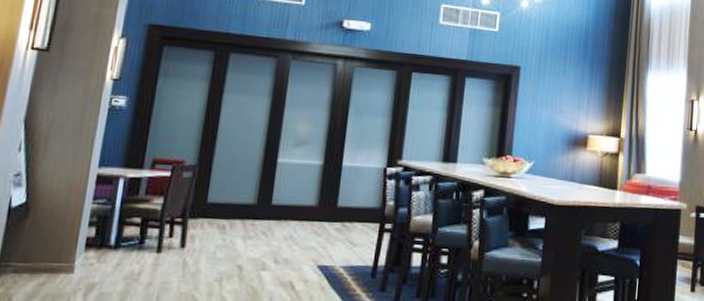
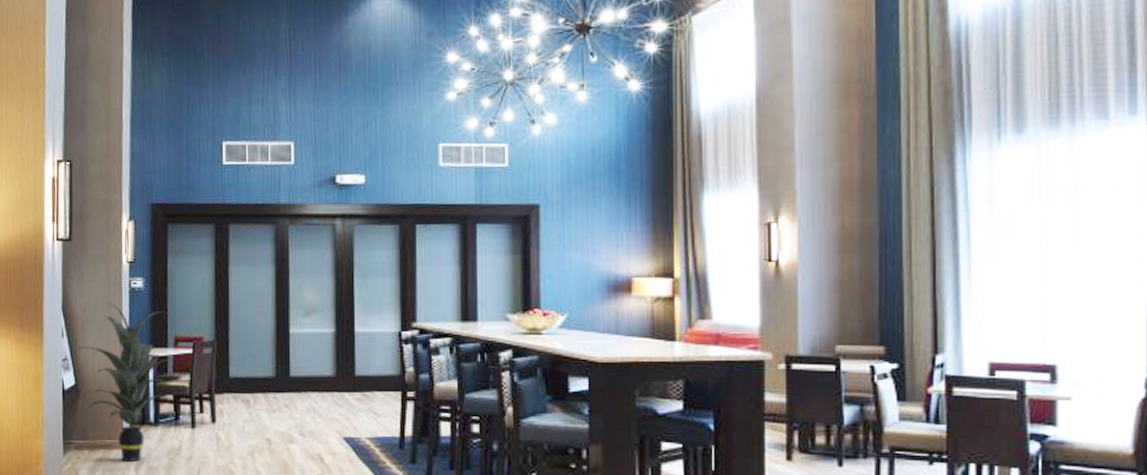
indoor plant: none [36,119,152,287] -> present [78,303,170,462]

